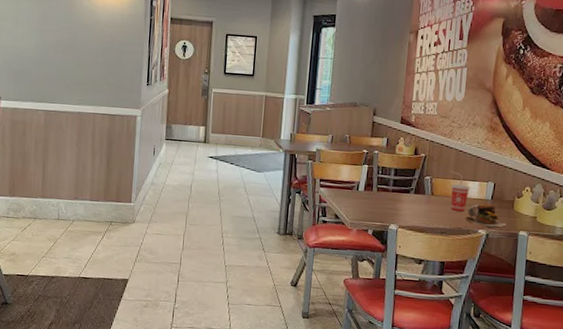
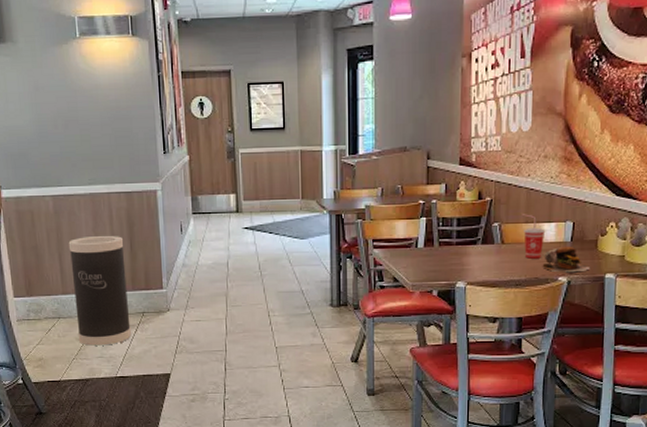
trash can: none [50,149,102,248] -> present [68,235,131,346]

